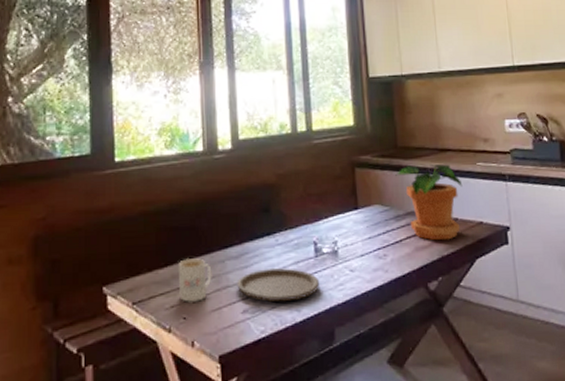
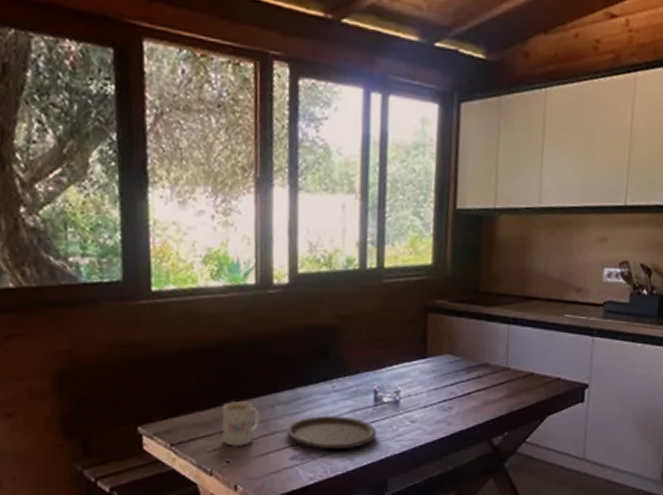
potted plant: present [395,164,463,241] -> none [472,313,545,395]

